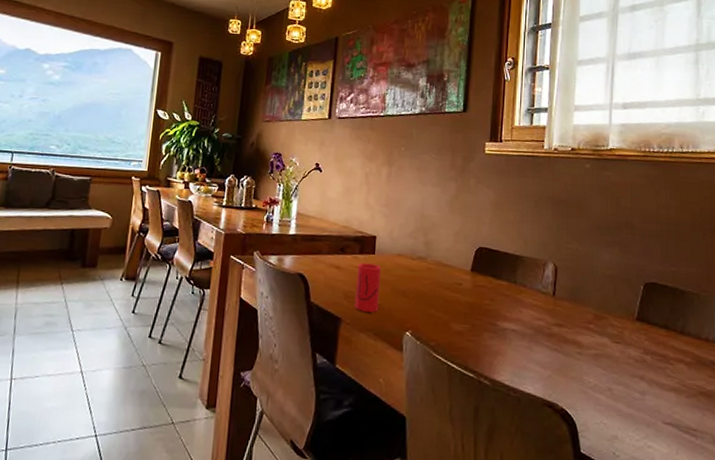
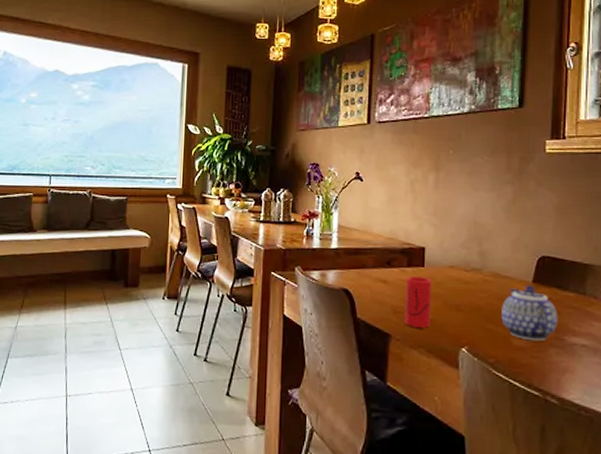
teapot: none [442,273,492,326] -> present [501,285,558,342]

